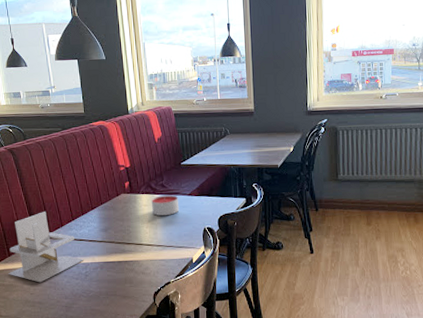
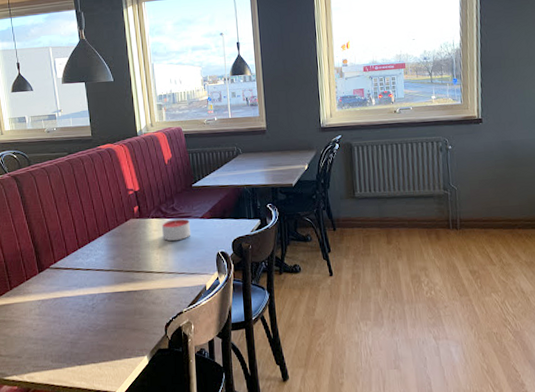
napkin holder: present [8,212,84,283] -> none [10,240,91,318]

